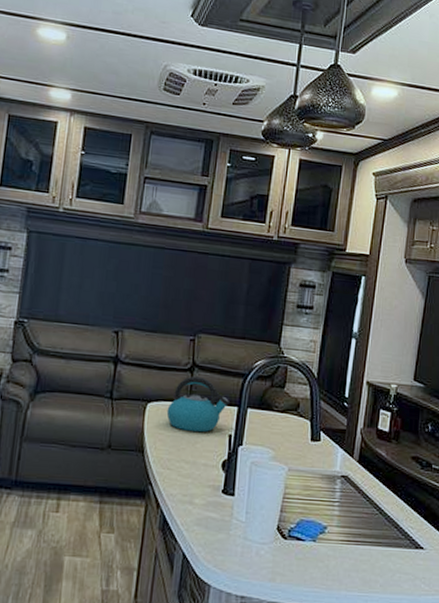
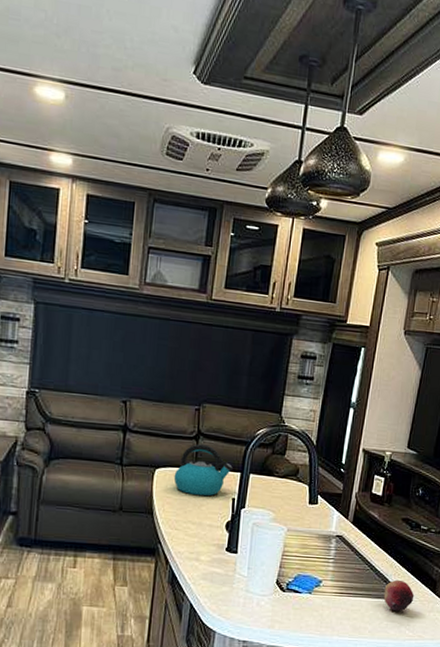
fruit: none [395,525,429,562] -> present [383,579,415,612]

